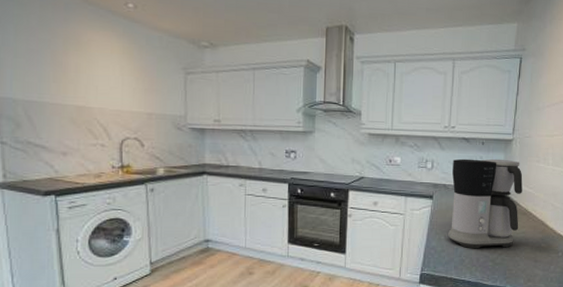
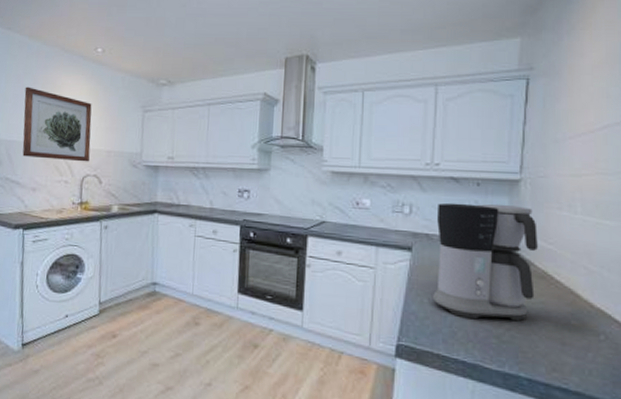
wall art: none [41,41,128,125] -> present [22,86,92,162]

